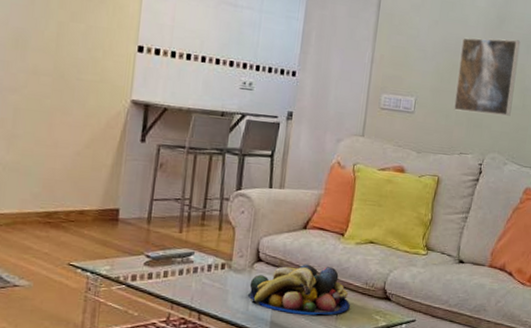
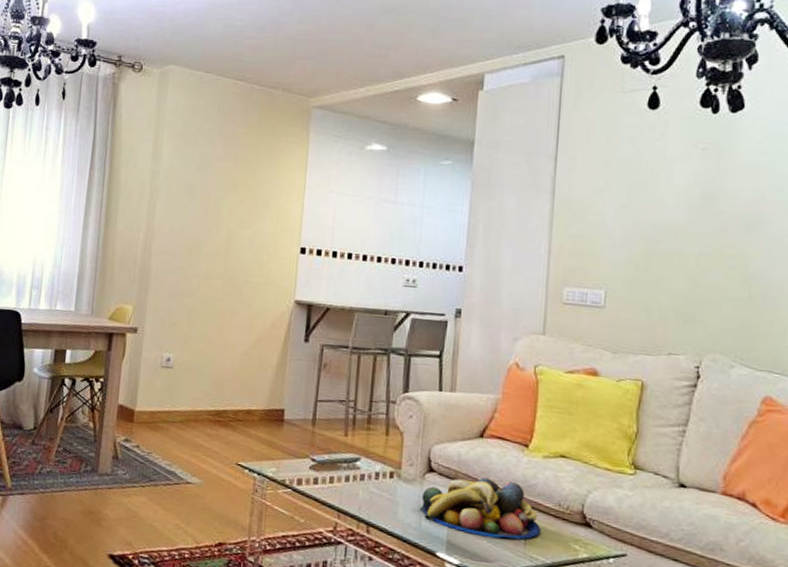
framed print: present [454,37,521,116] -> none [655,219,737,309]

